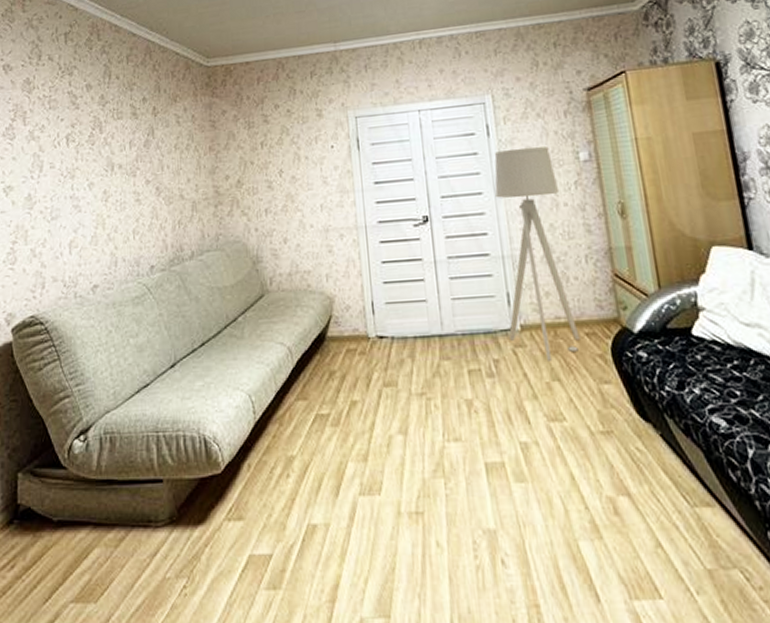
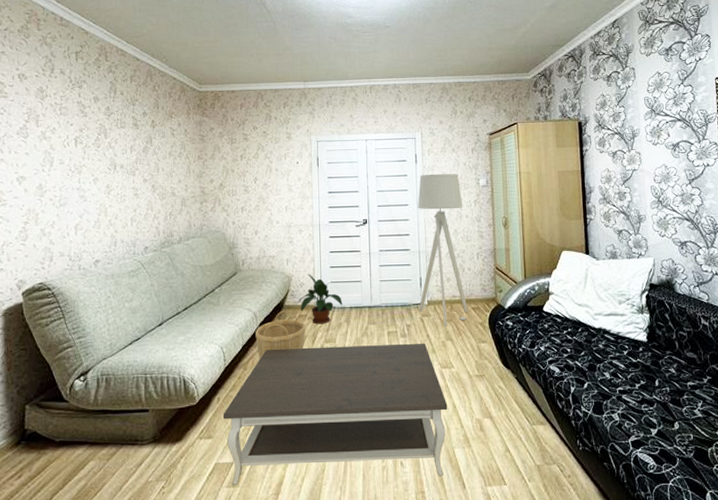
coffee table: none [255,385,566,586] -> present [222,343,448,485]
basket: none [291,343,357,411] -> present [255,310,306,359]
potted plant: none [344,293,404,362] -> present [298,274,343,324]

